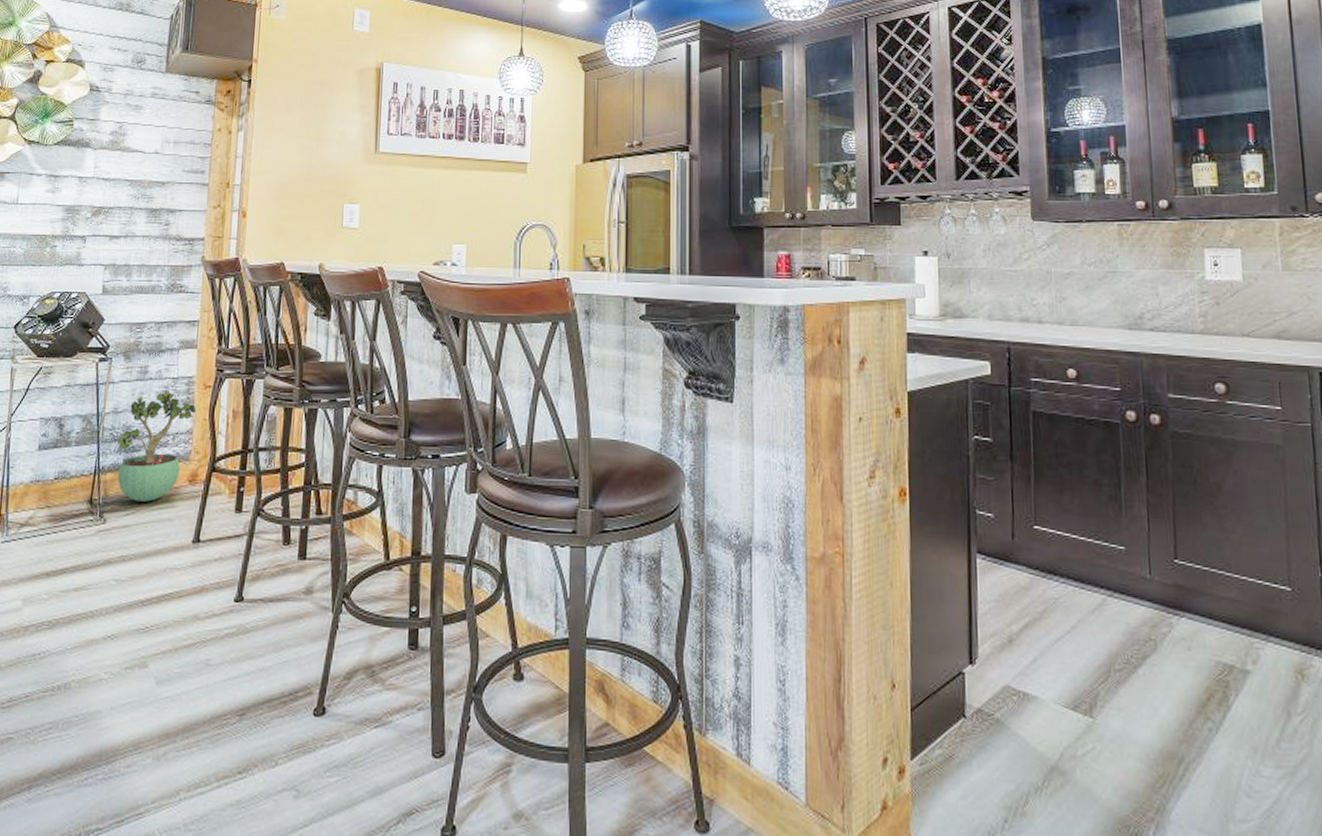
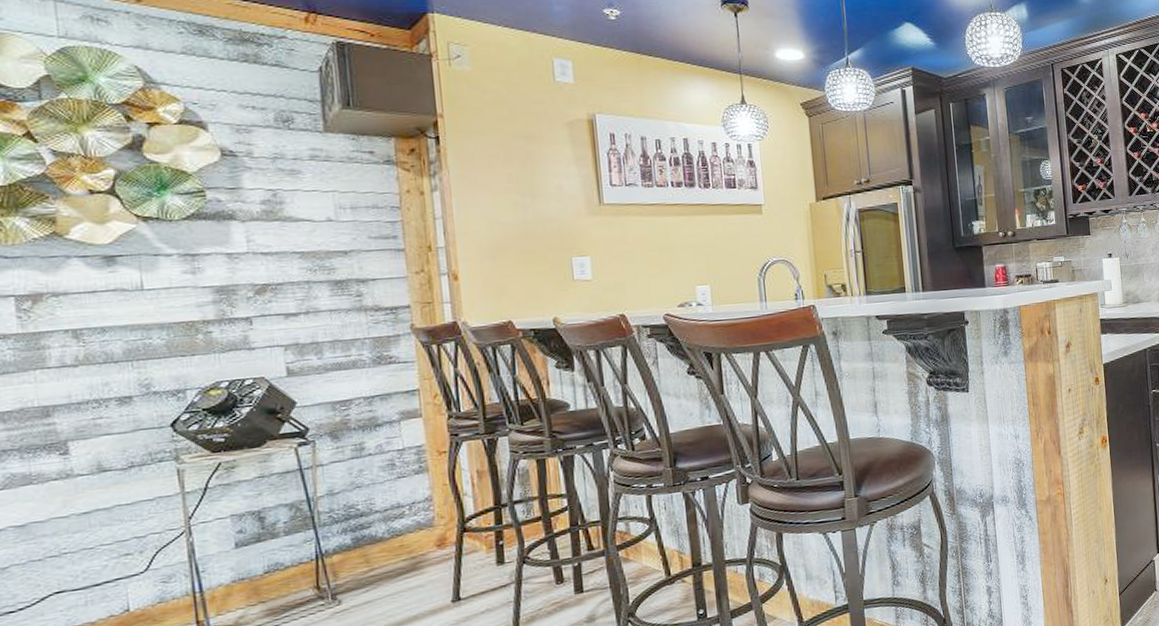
potted plant: present [117,390,196,502] -> none [339,463,432,577]

